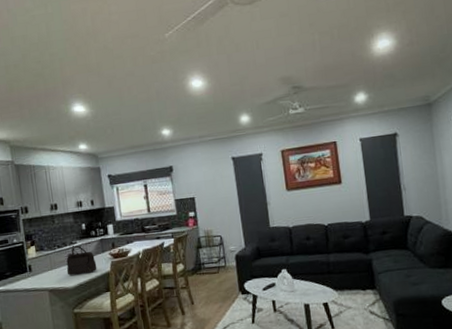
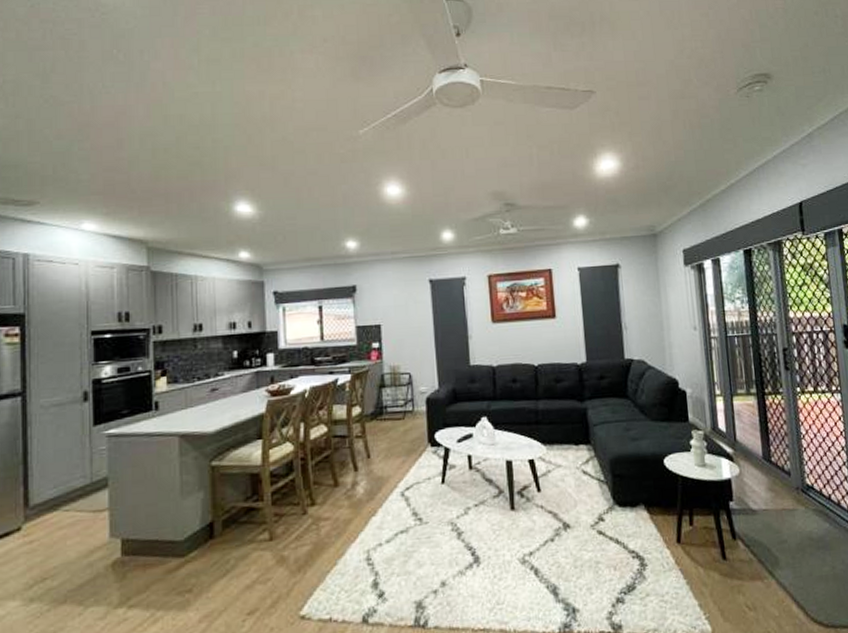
handbag: present [66,243,97,276] -> none [206,375,248,417]

